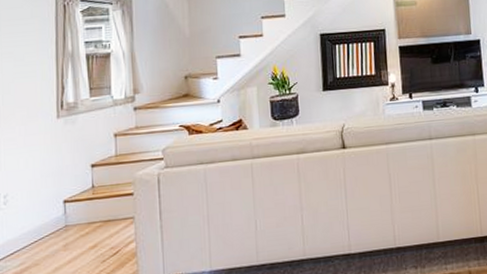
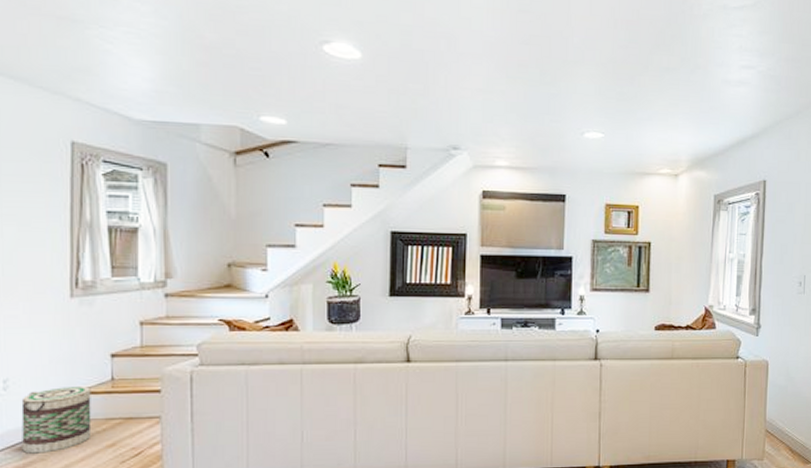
basket: none [18,195,77,260] -> present [21,387,92,454]

